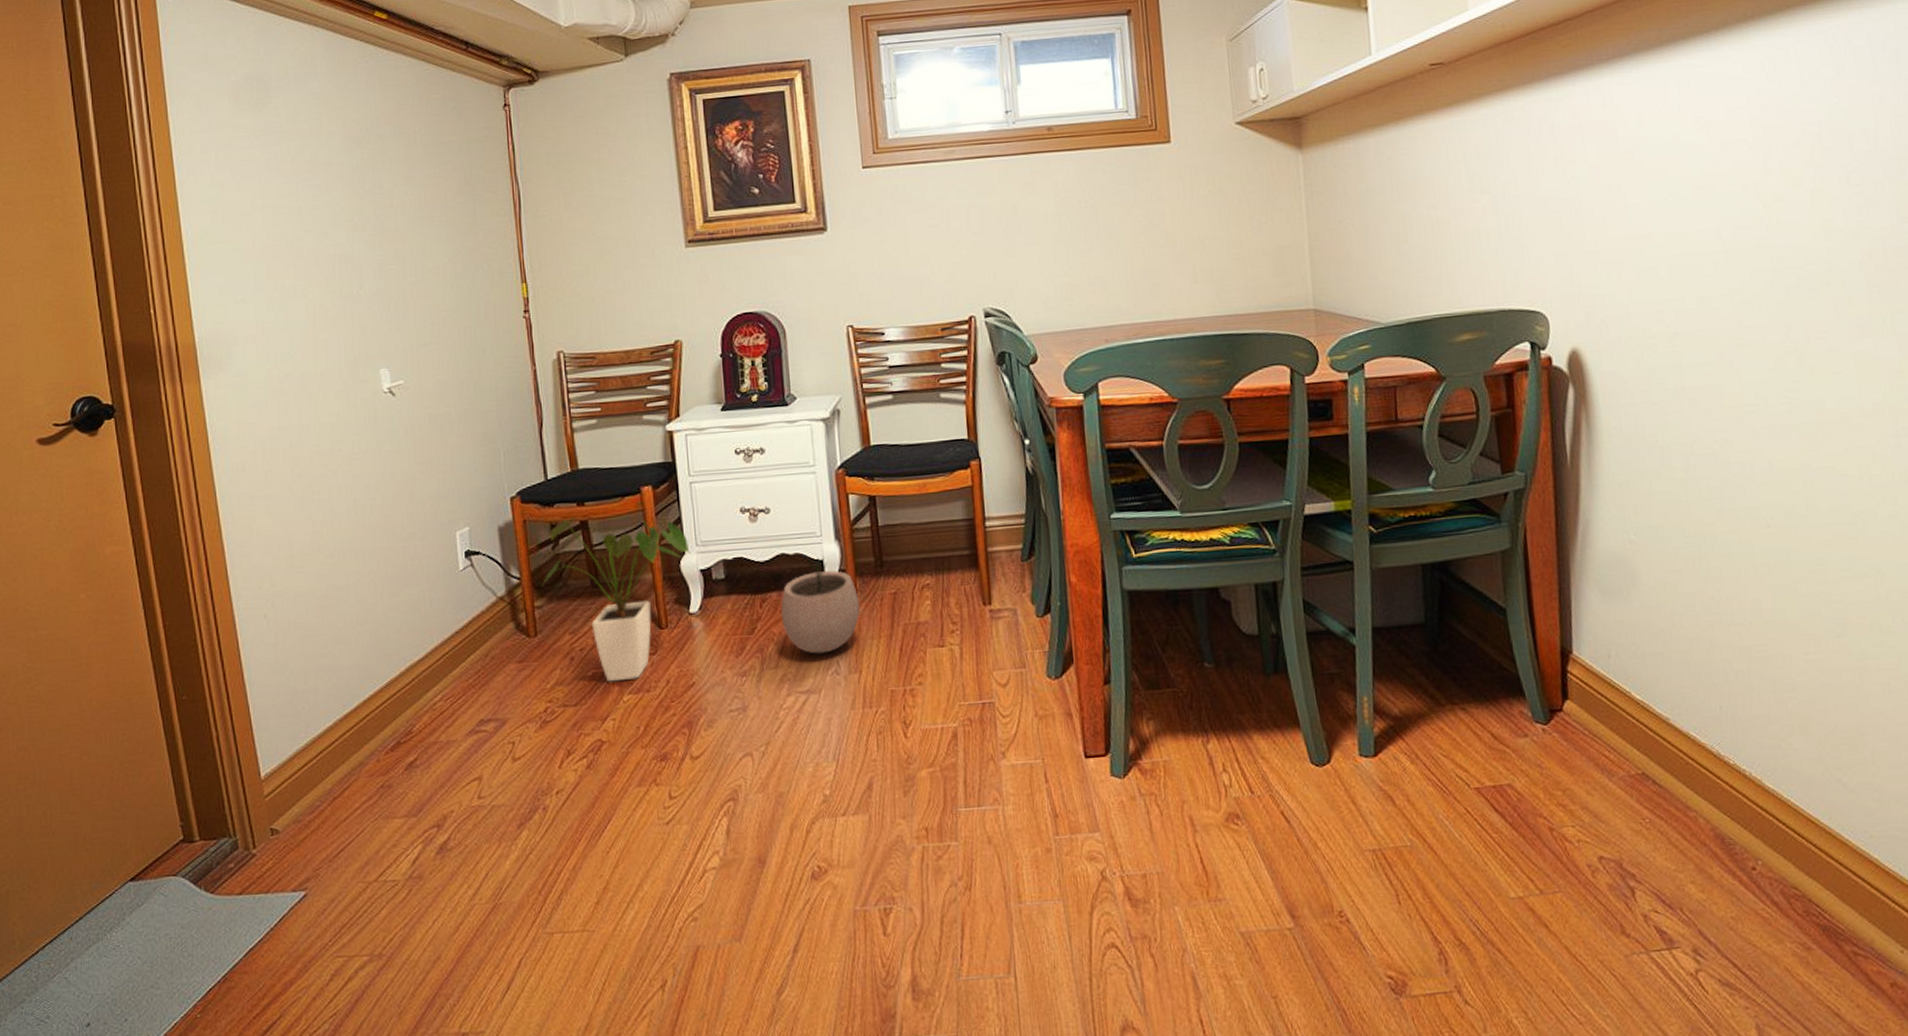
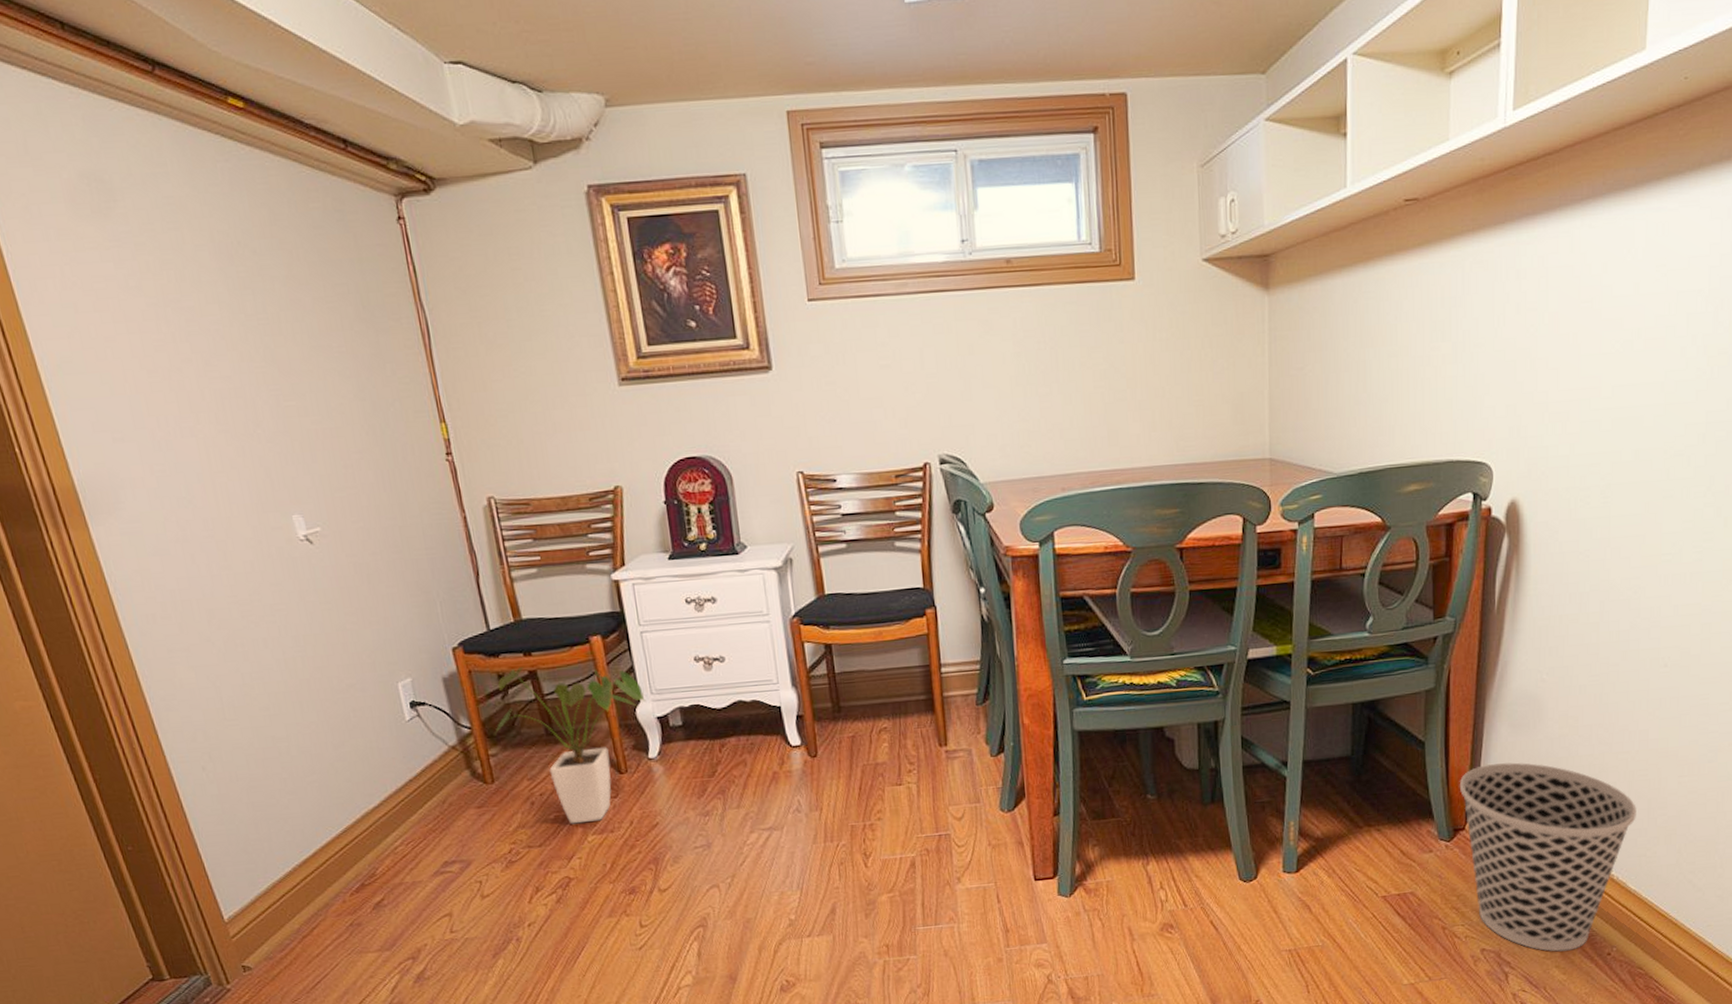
plant pot: present [781,557,860,654] -> none [740,703,819,794]
wastebasket: none [1550,633,1762,863] -> present [1459,762,1636,952]

